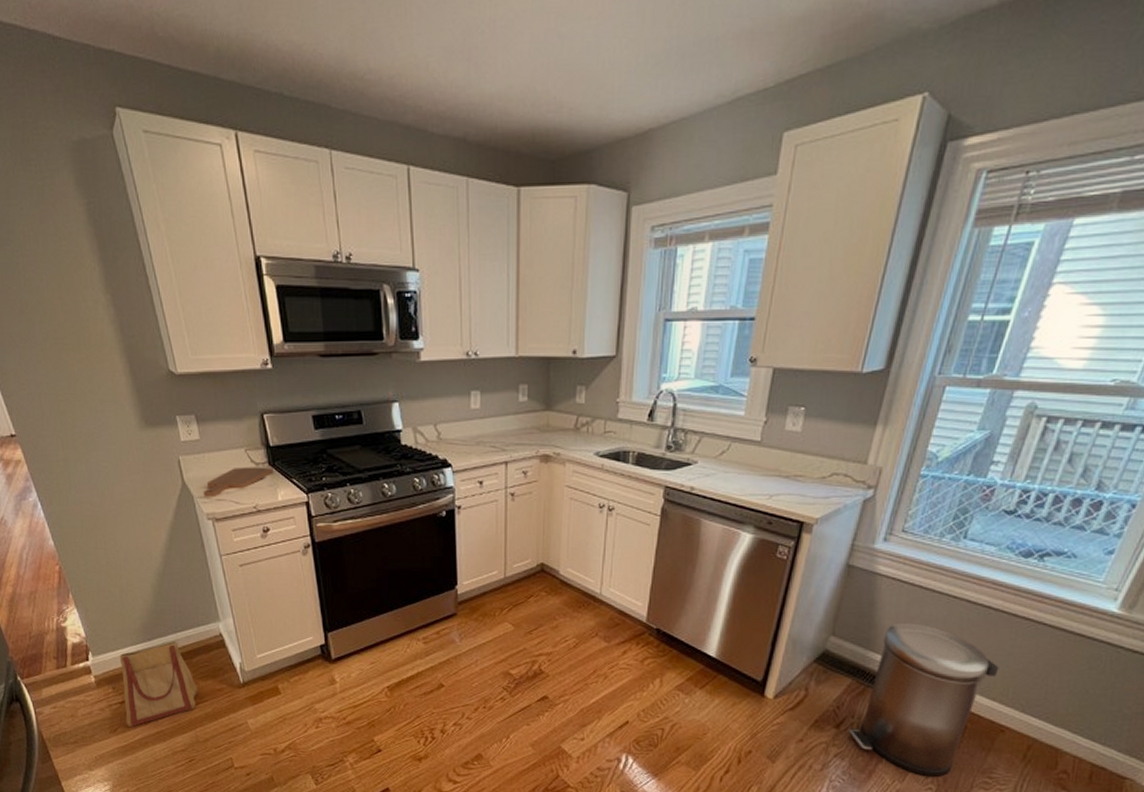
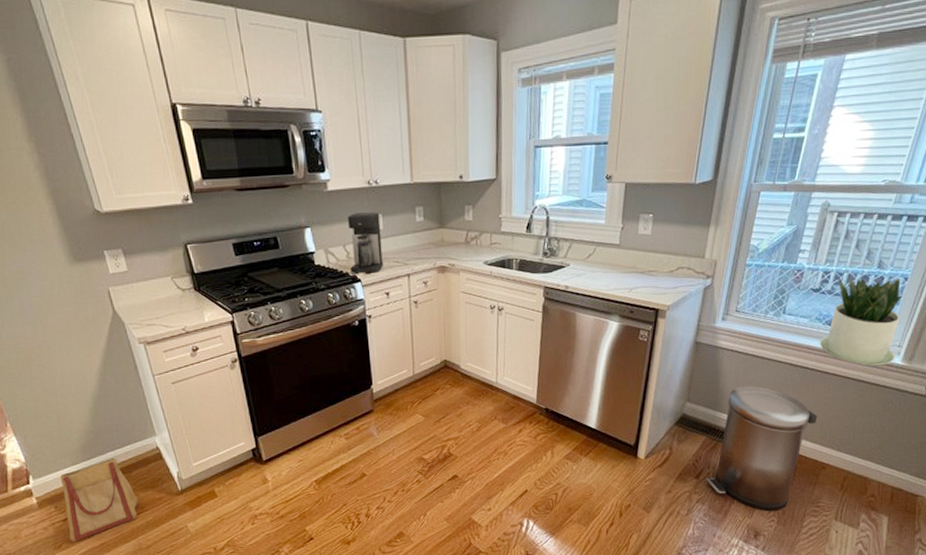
cutting board: present [203,467,275,498] -> none [133,292,200,324]
coffee maker: none [441,388,479,458] -> present [348,212,384,274]
planter: none [1008,493,1129,613] -> present [819,273,904,367]

